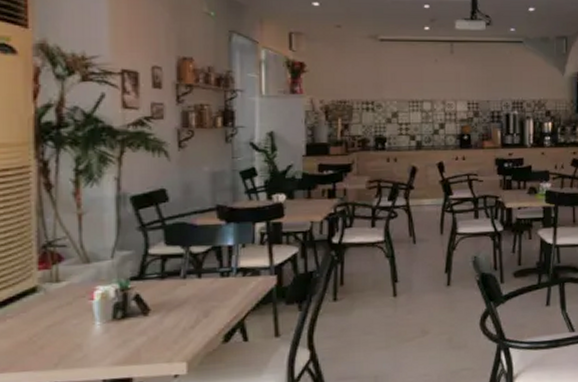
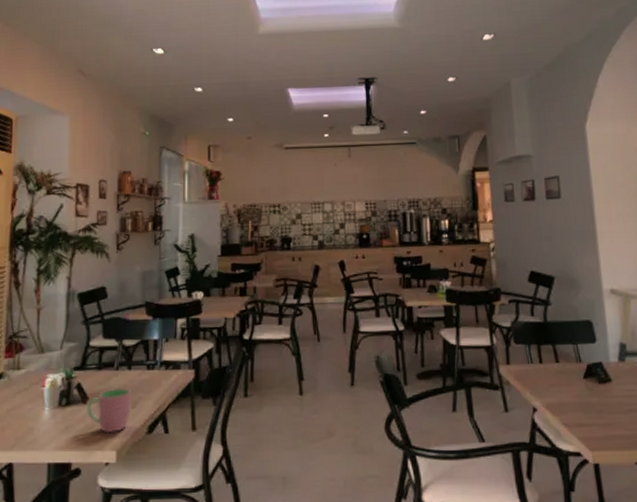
cup: none [148,296,204,345] -> present [87,387,132,434]

